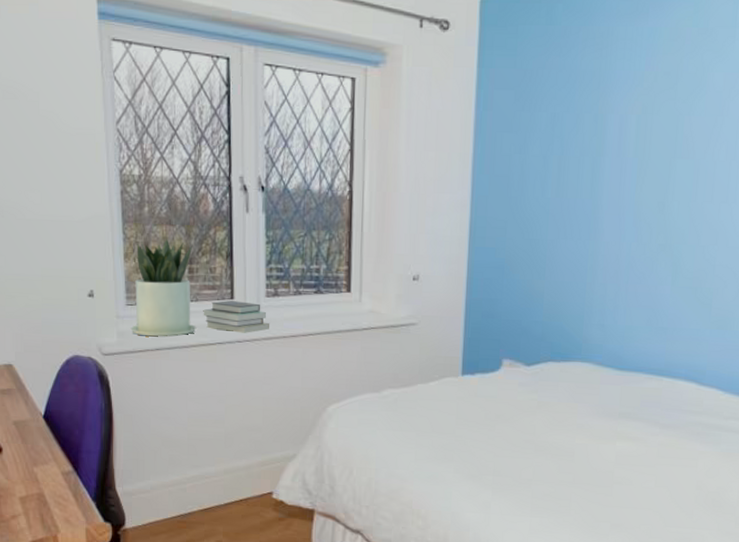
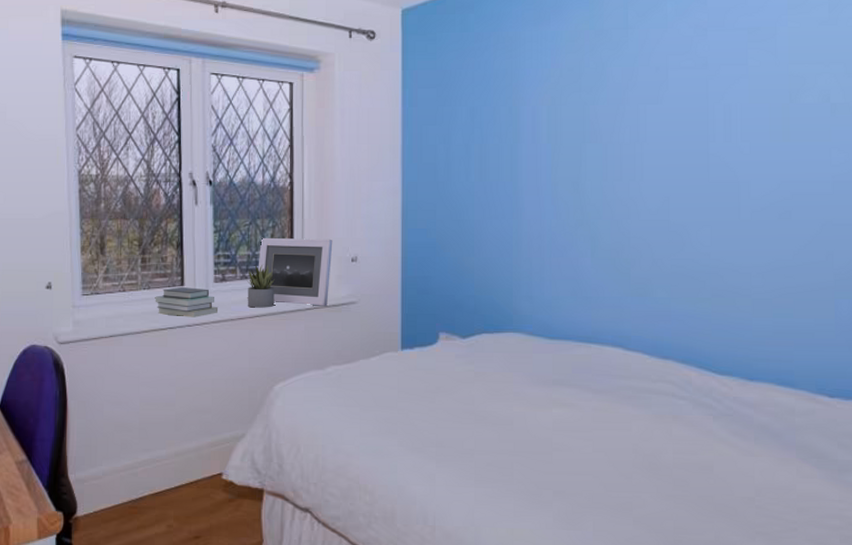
planter: present [130,239,197,338] -> none [86,232,149,324]
succulent plant: none [300,280,330,326] -> present [246,265,275,308]
picture frame: none [312,250,394,327] -> present [258,237,333,306]

